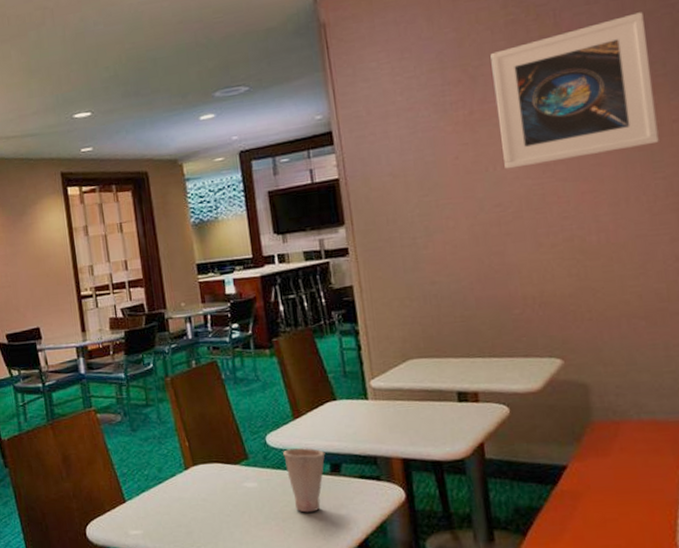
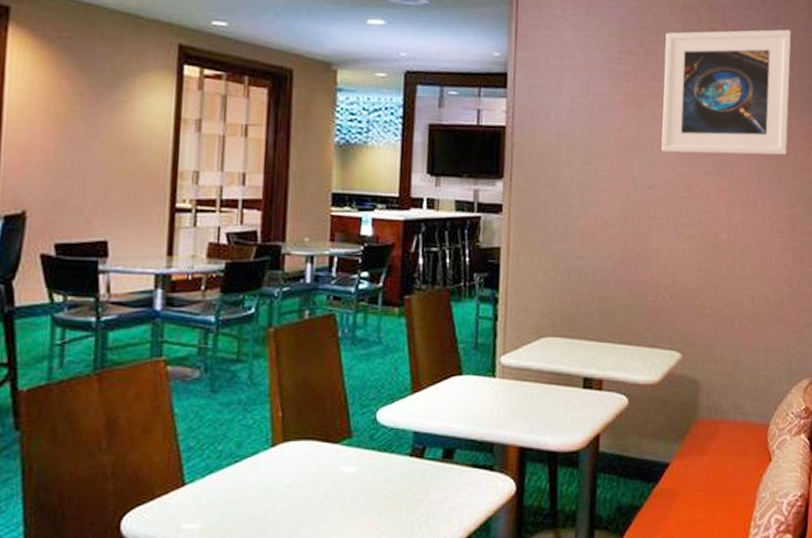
cup: present [283,448,325,513] -> none [393,428,440,506]

